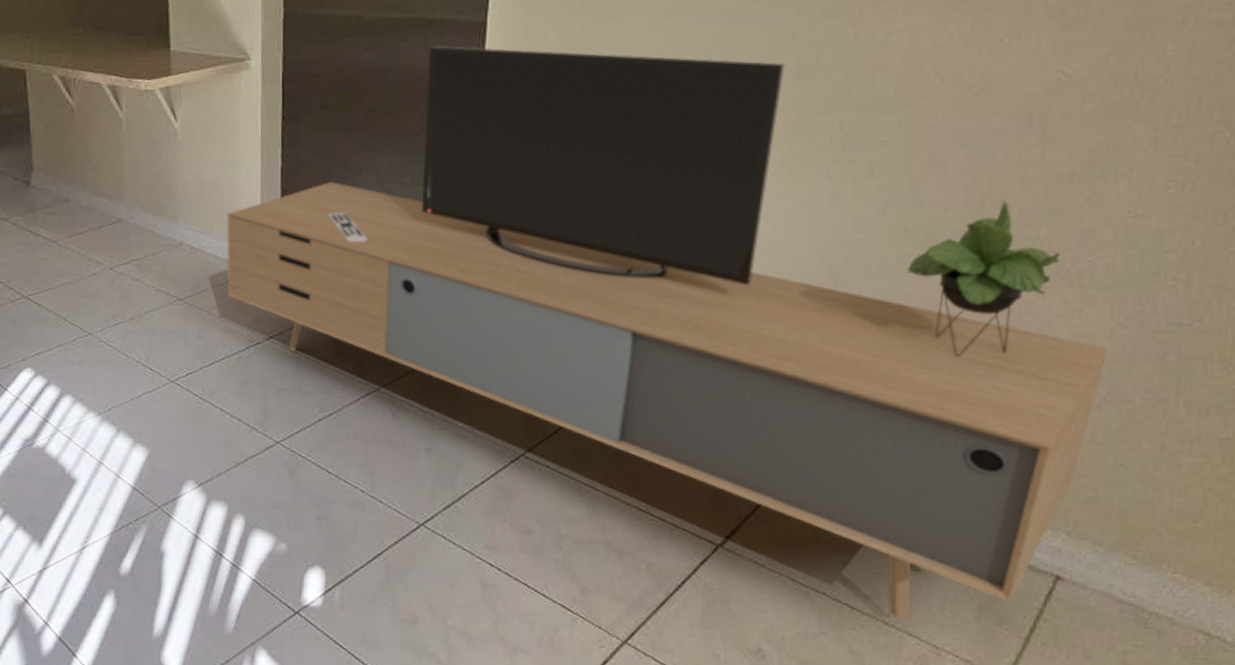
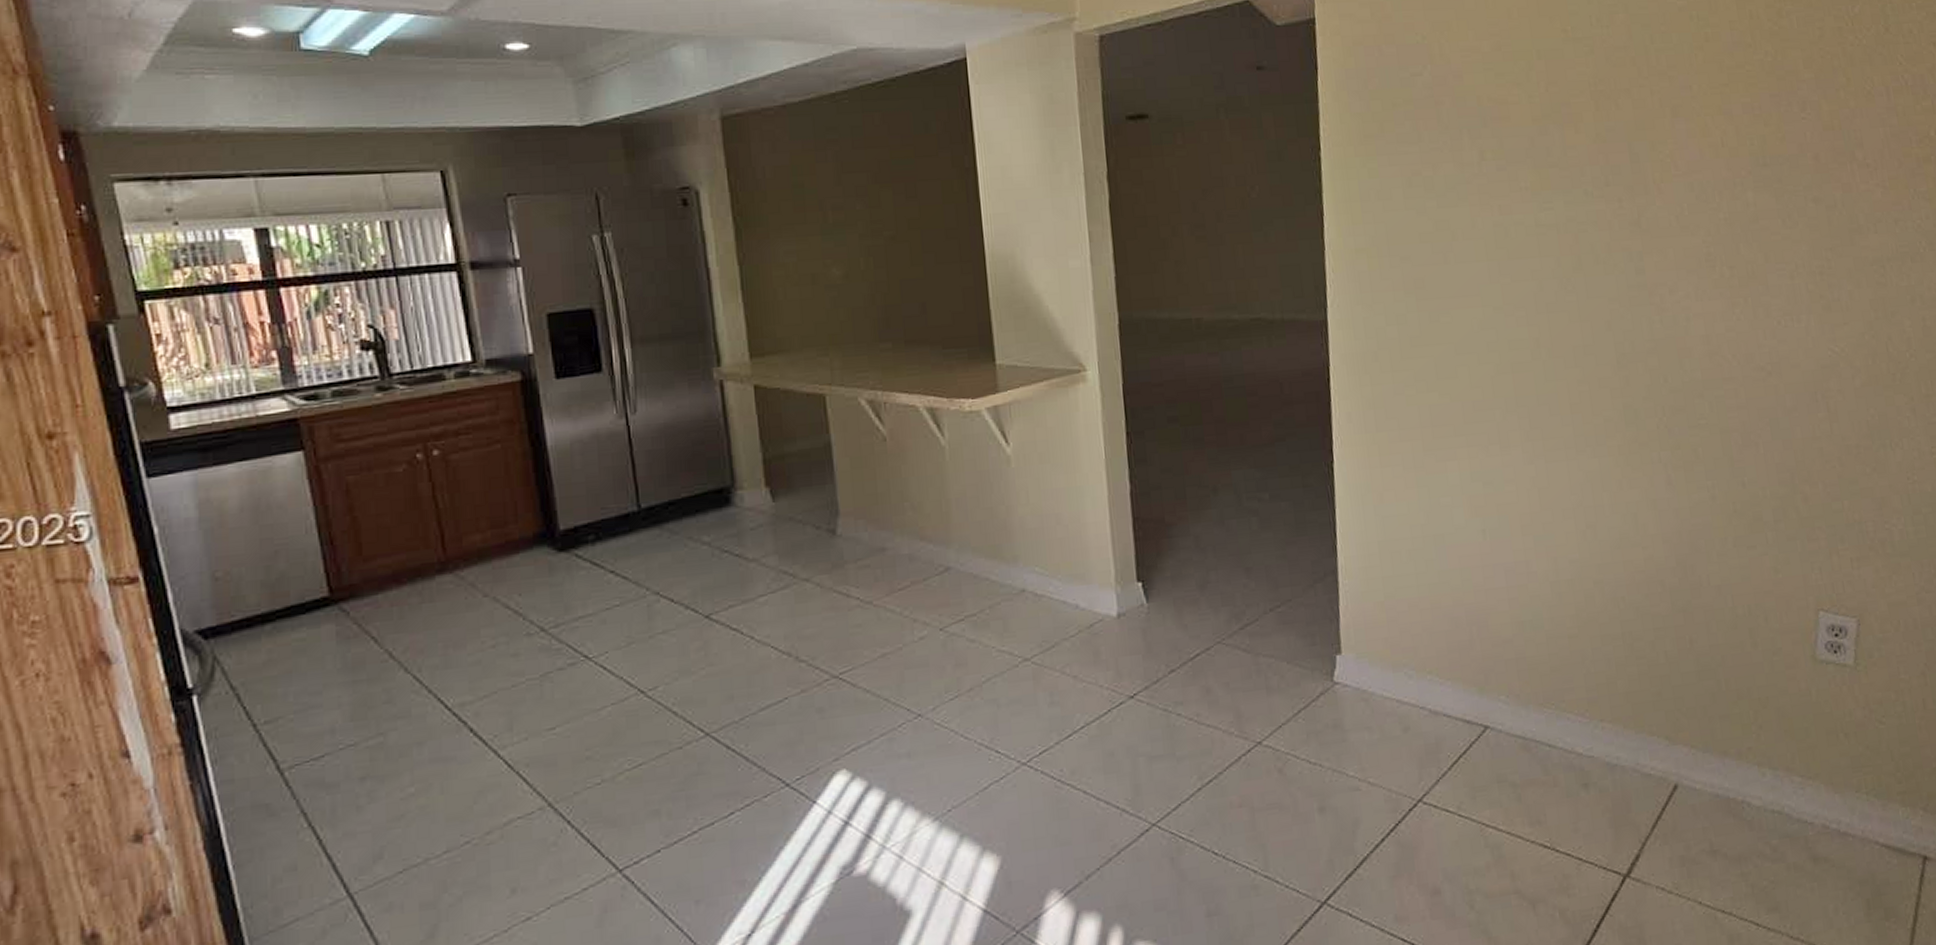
media console: present [226,45,1109,619] -> none [1074,347,1919,930]

